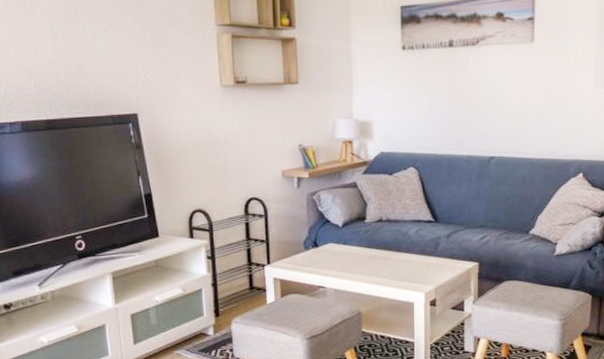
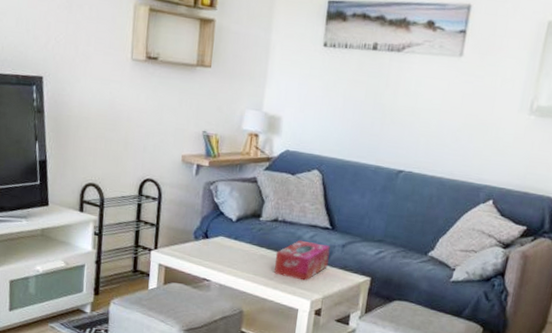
tissue box: none [385,236,436,275] -> present [274,240,330,281]

